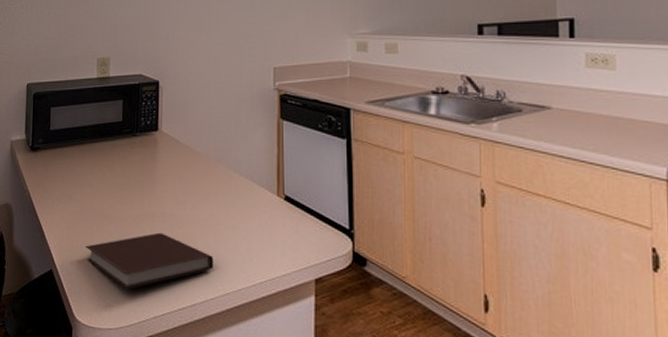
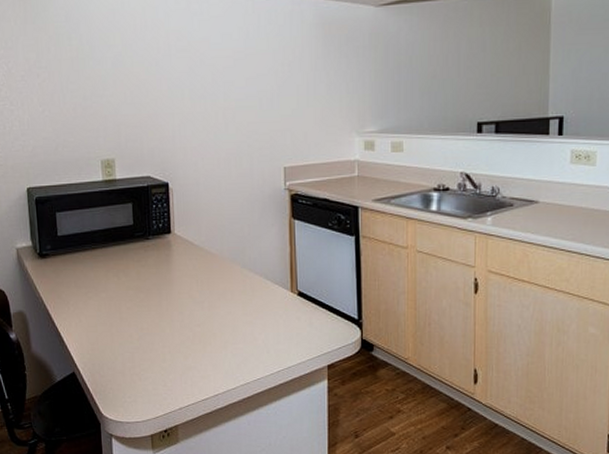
notebook: present [86,232,214,289] -> none [106,331,233,385]

